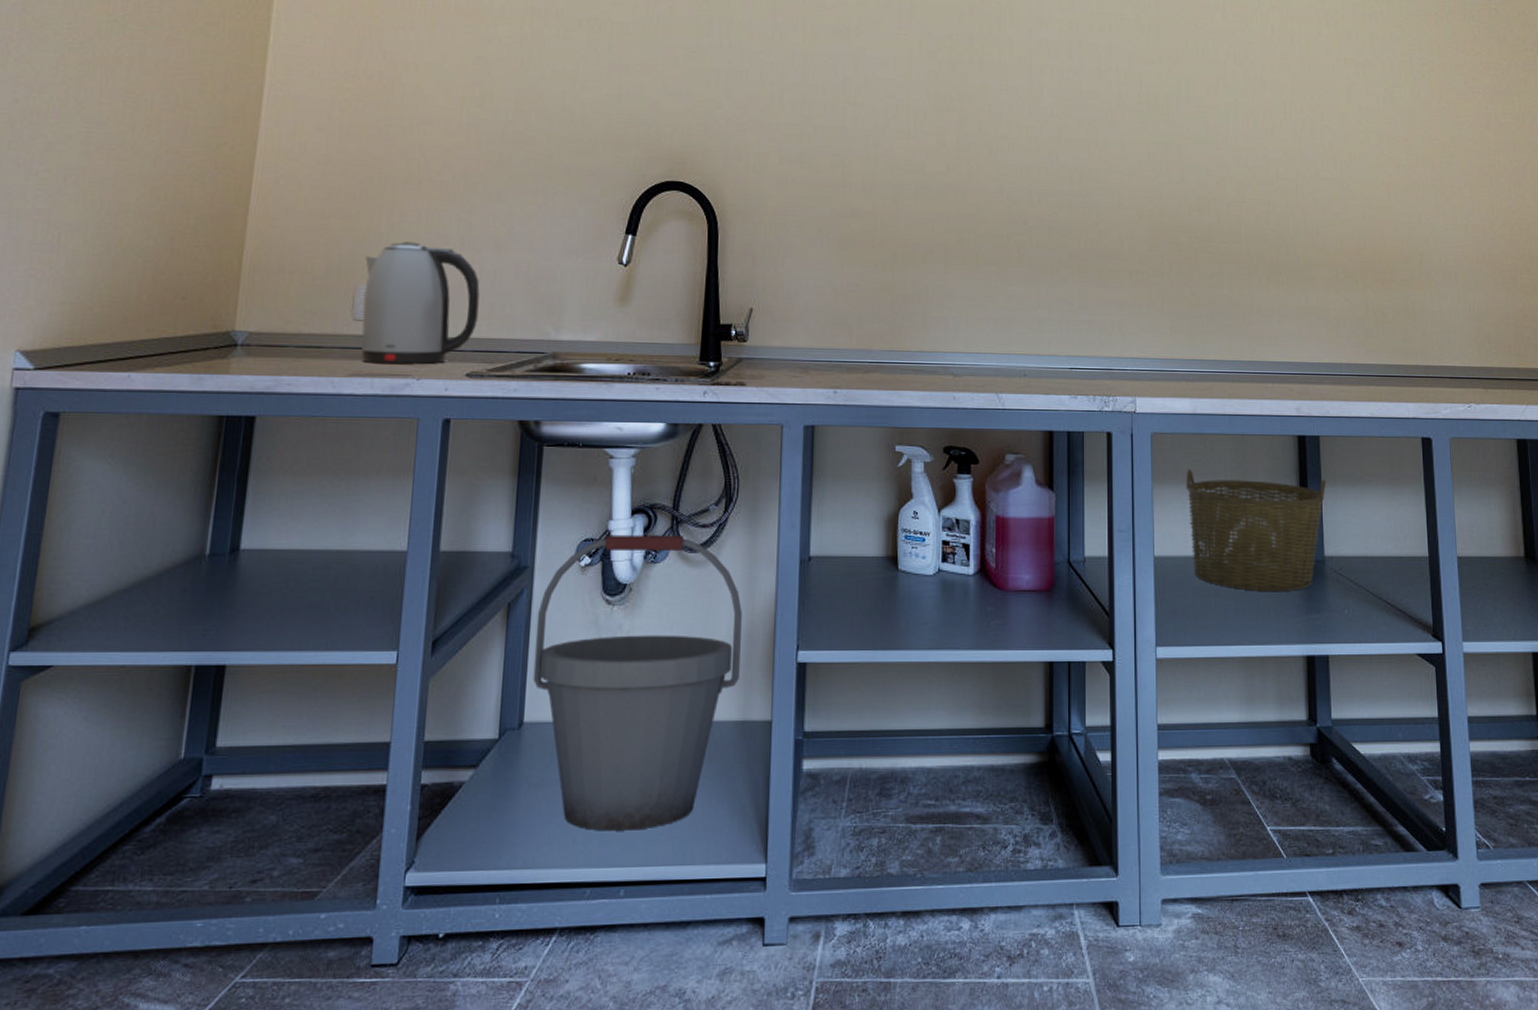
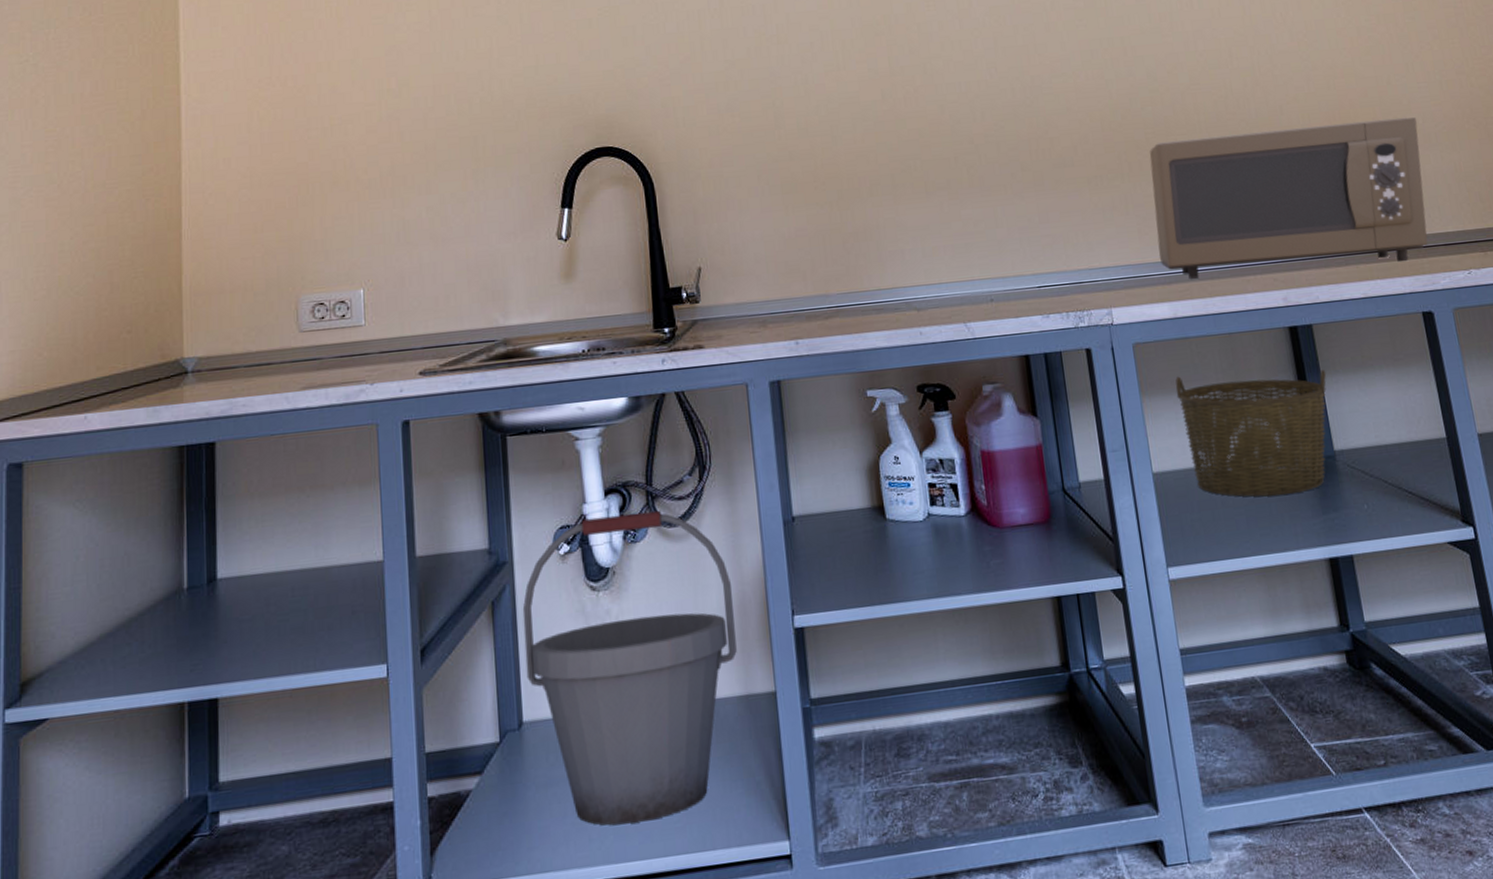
kettle: present [360,242,480,364] -> none [304,244,424,373]
microwave: none [1186,247,1440,389] -> present [1149,117,1428,279]

